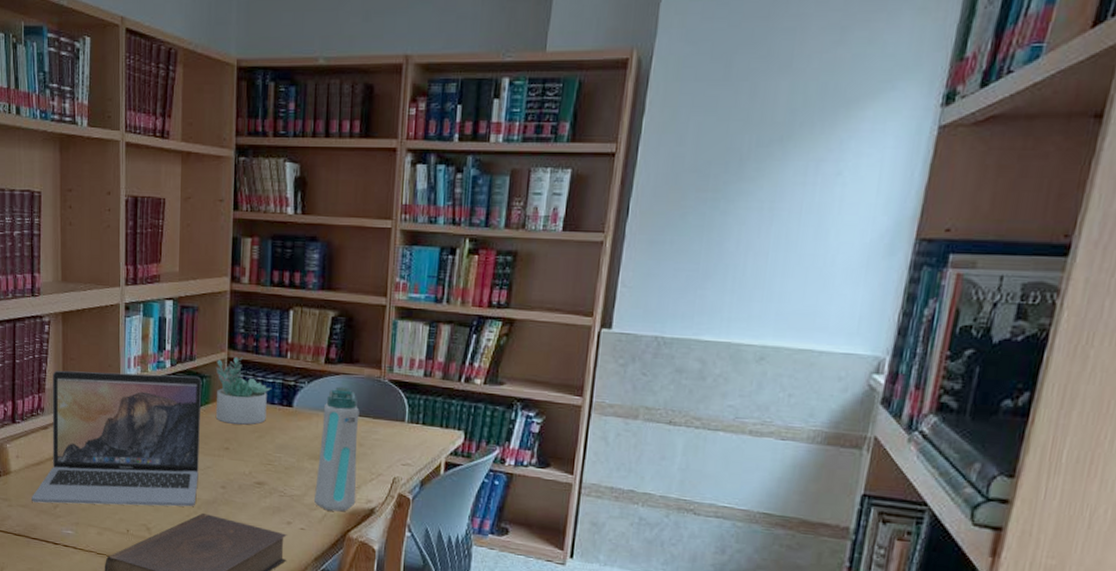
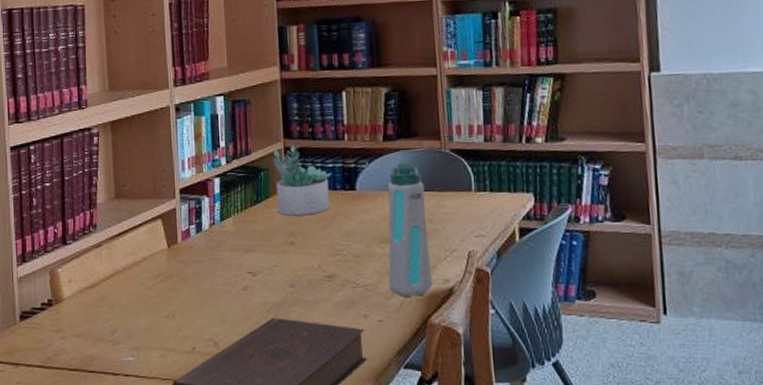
laptop: present [32,370,201,507] -> none [87,170,265,330]

